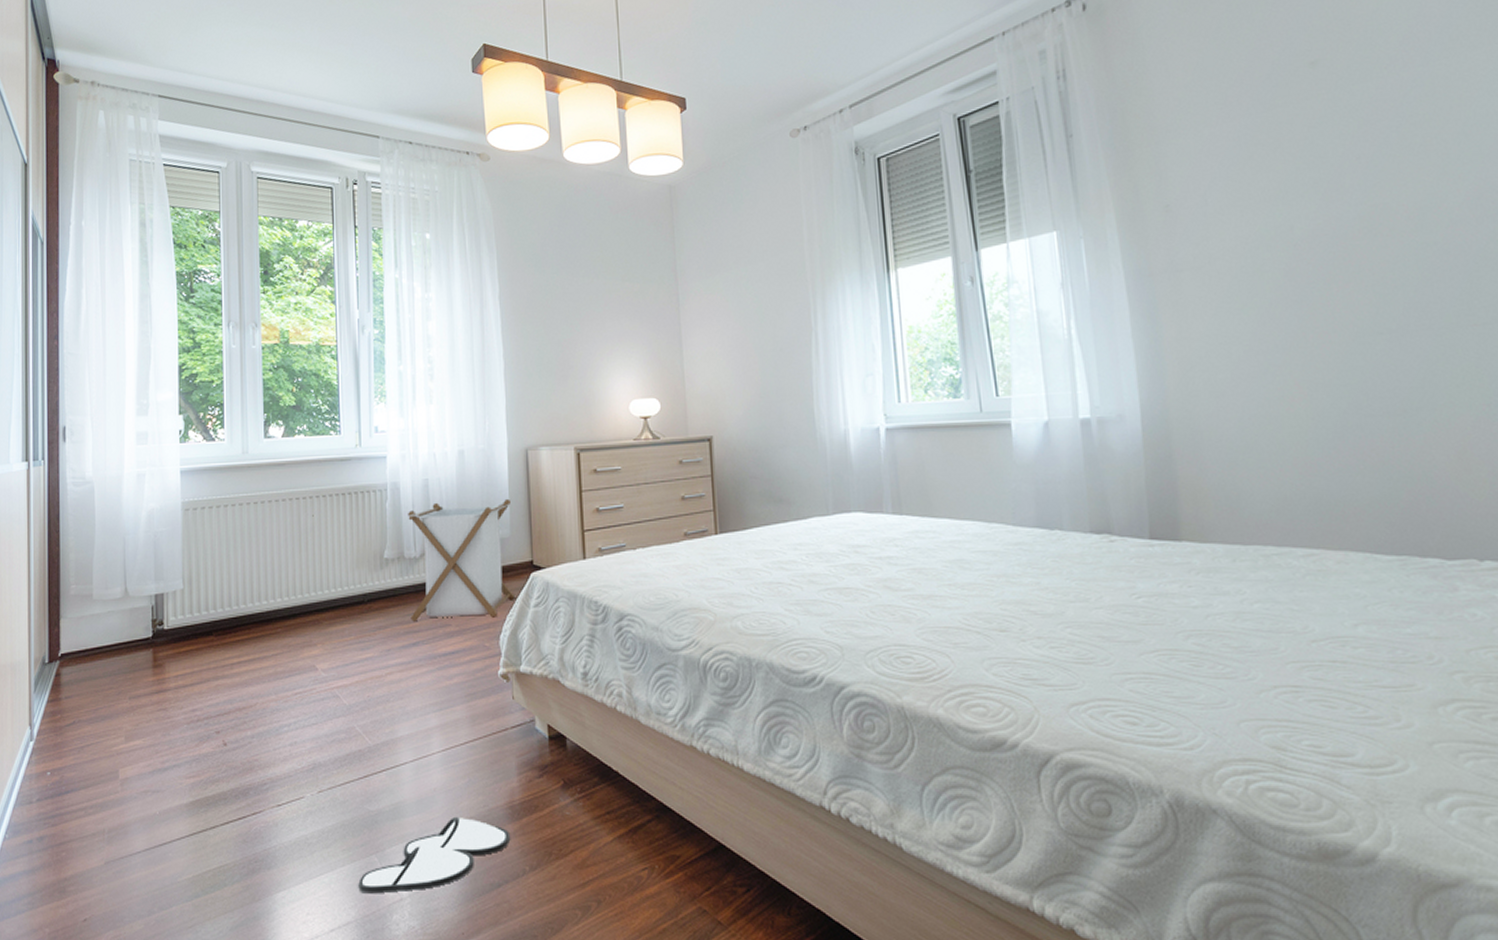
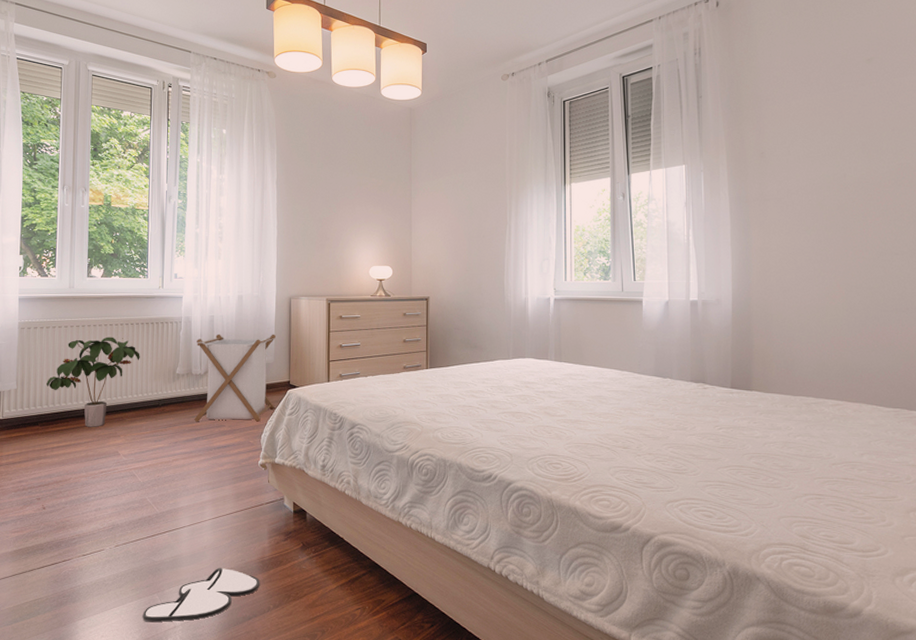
potted plant: none [220,514,337,635] -> present [46,336,140,427]

